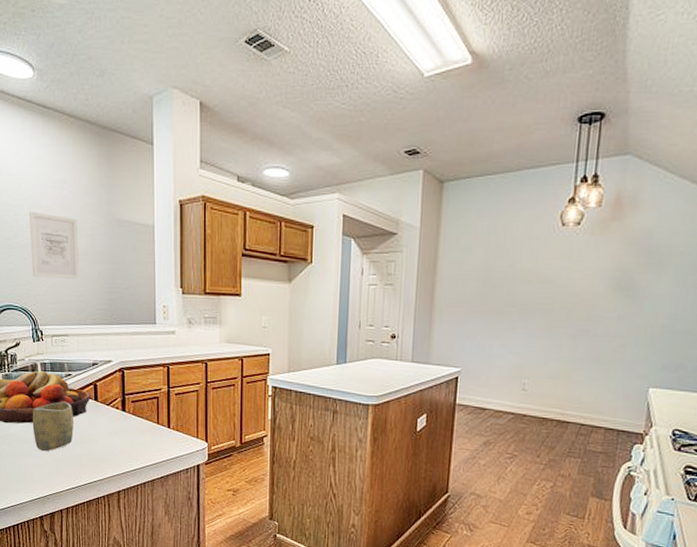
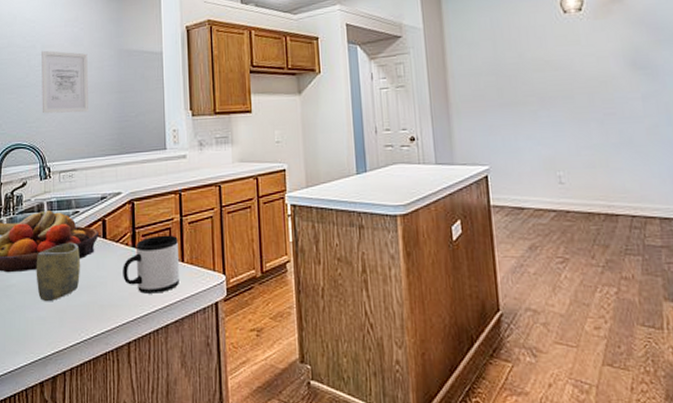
mug: none [113,402,165,453] -> present [123,235,179,294]

